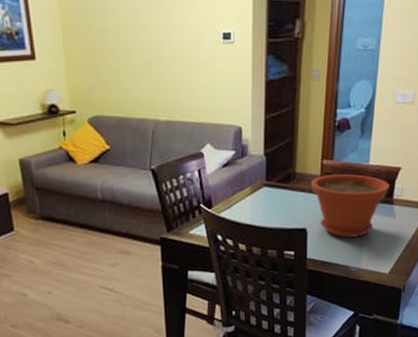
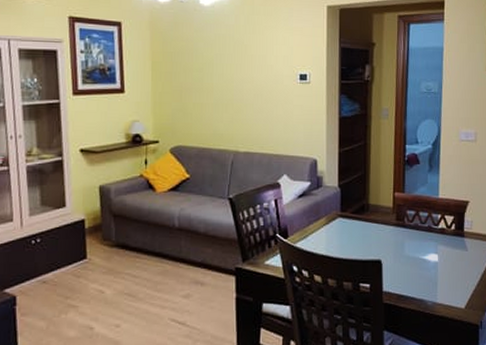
plant pot: present [310,174,390,238] -> none [383,207,460,270]

